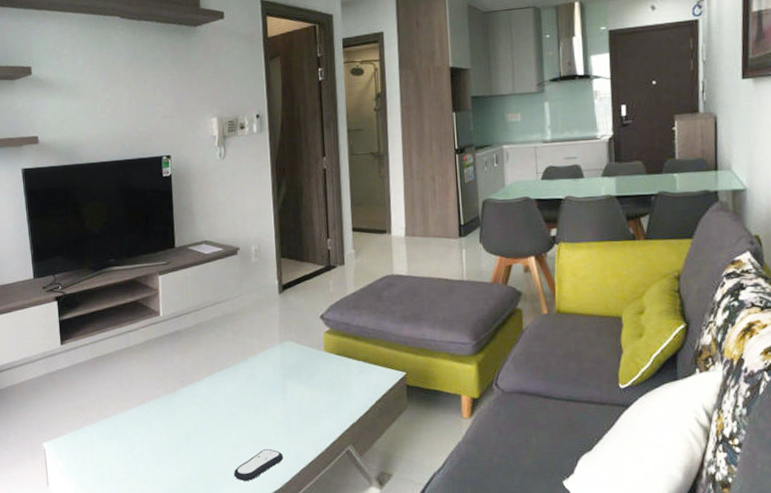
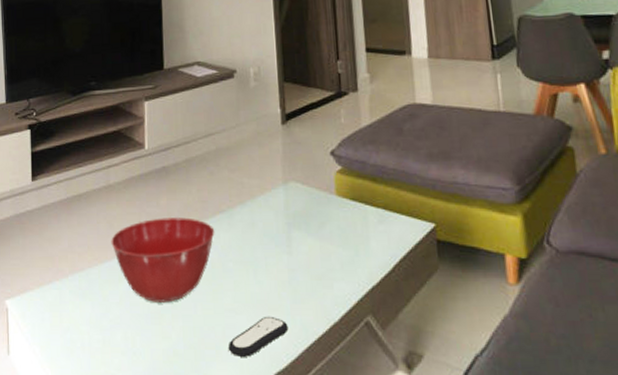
mixing bowl: none [132,372,222,441] -> present [111,217,215,302]

